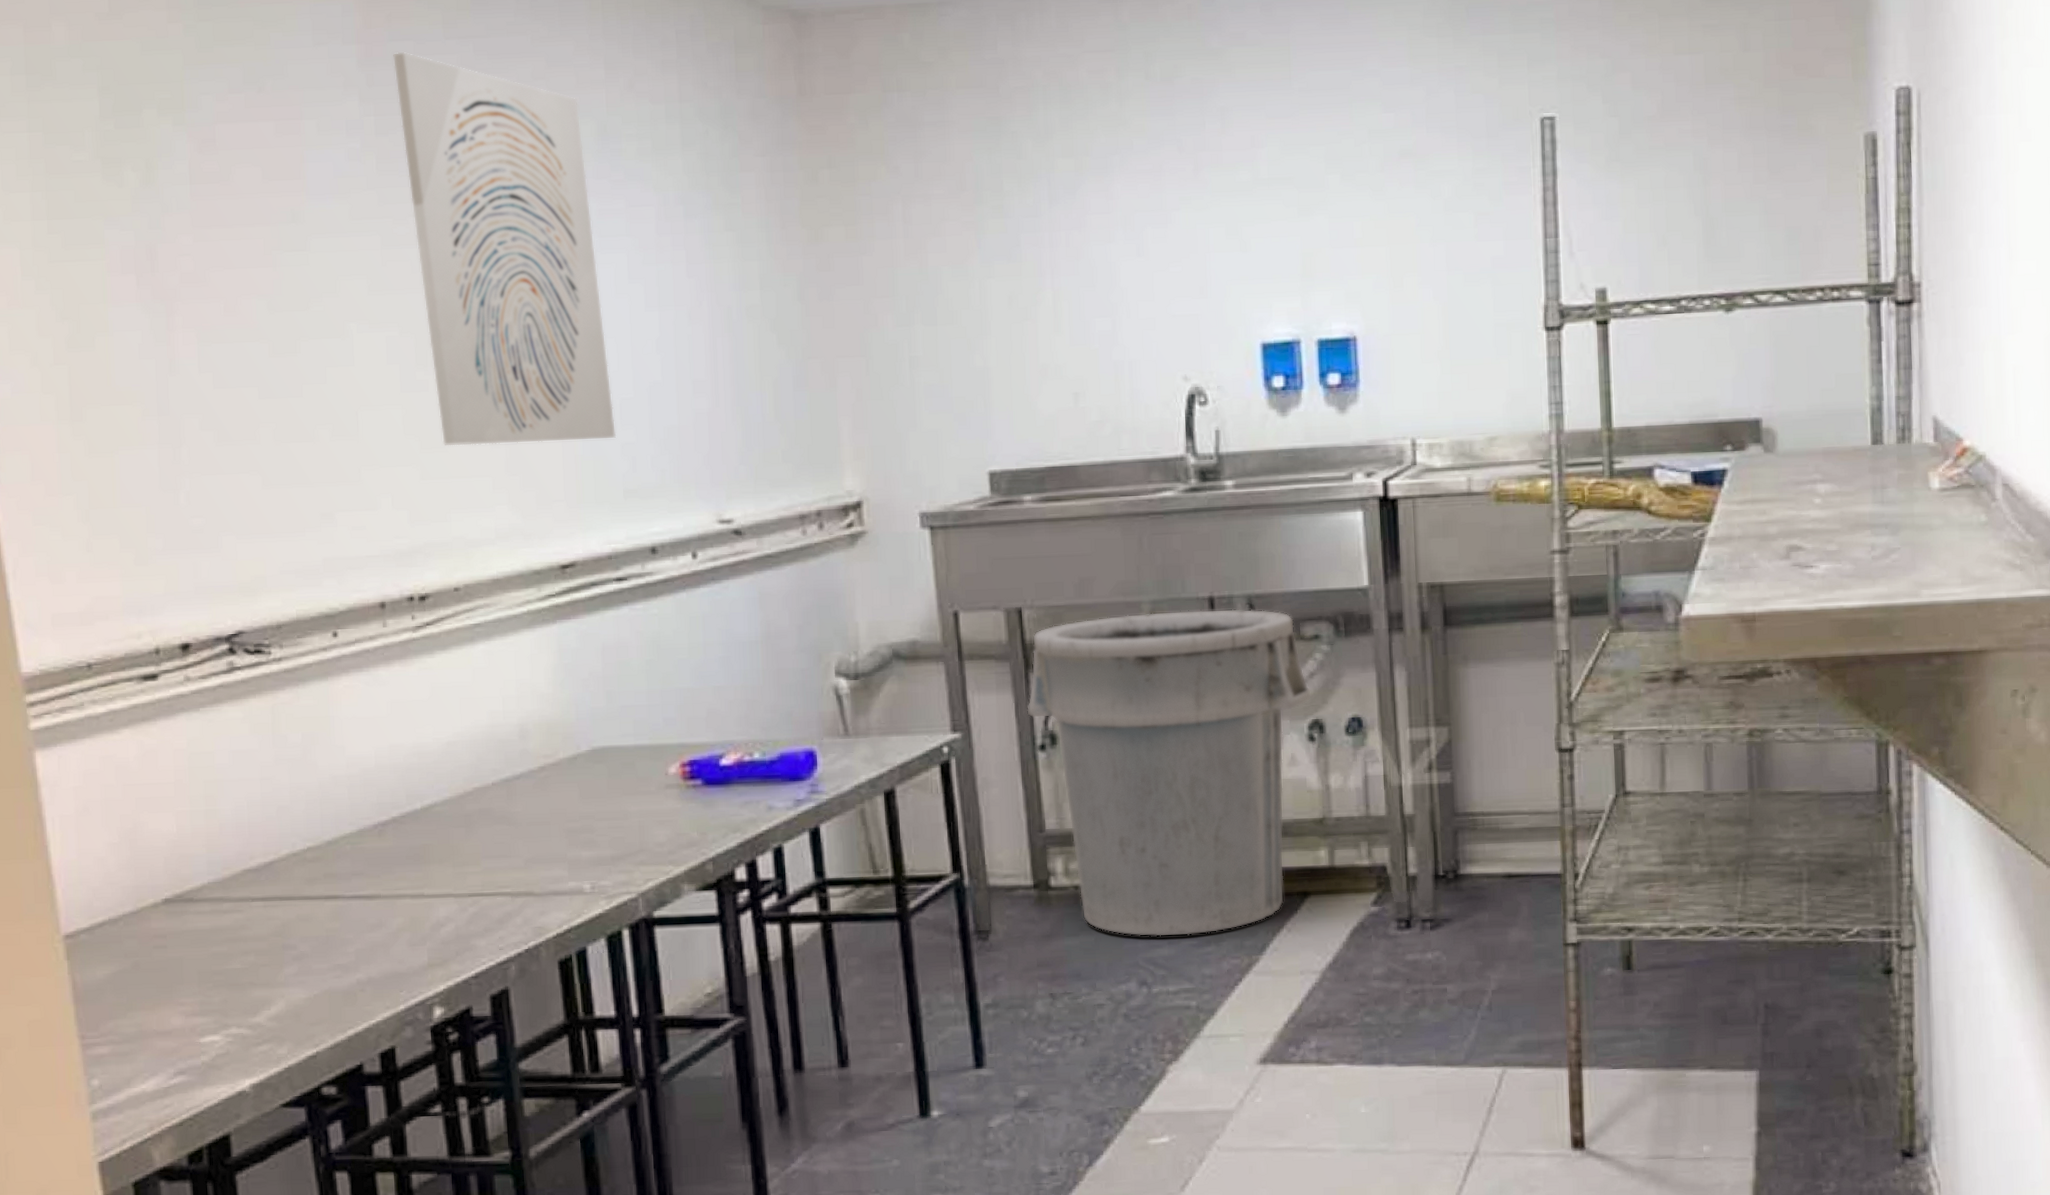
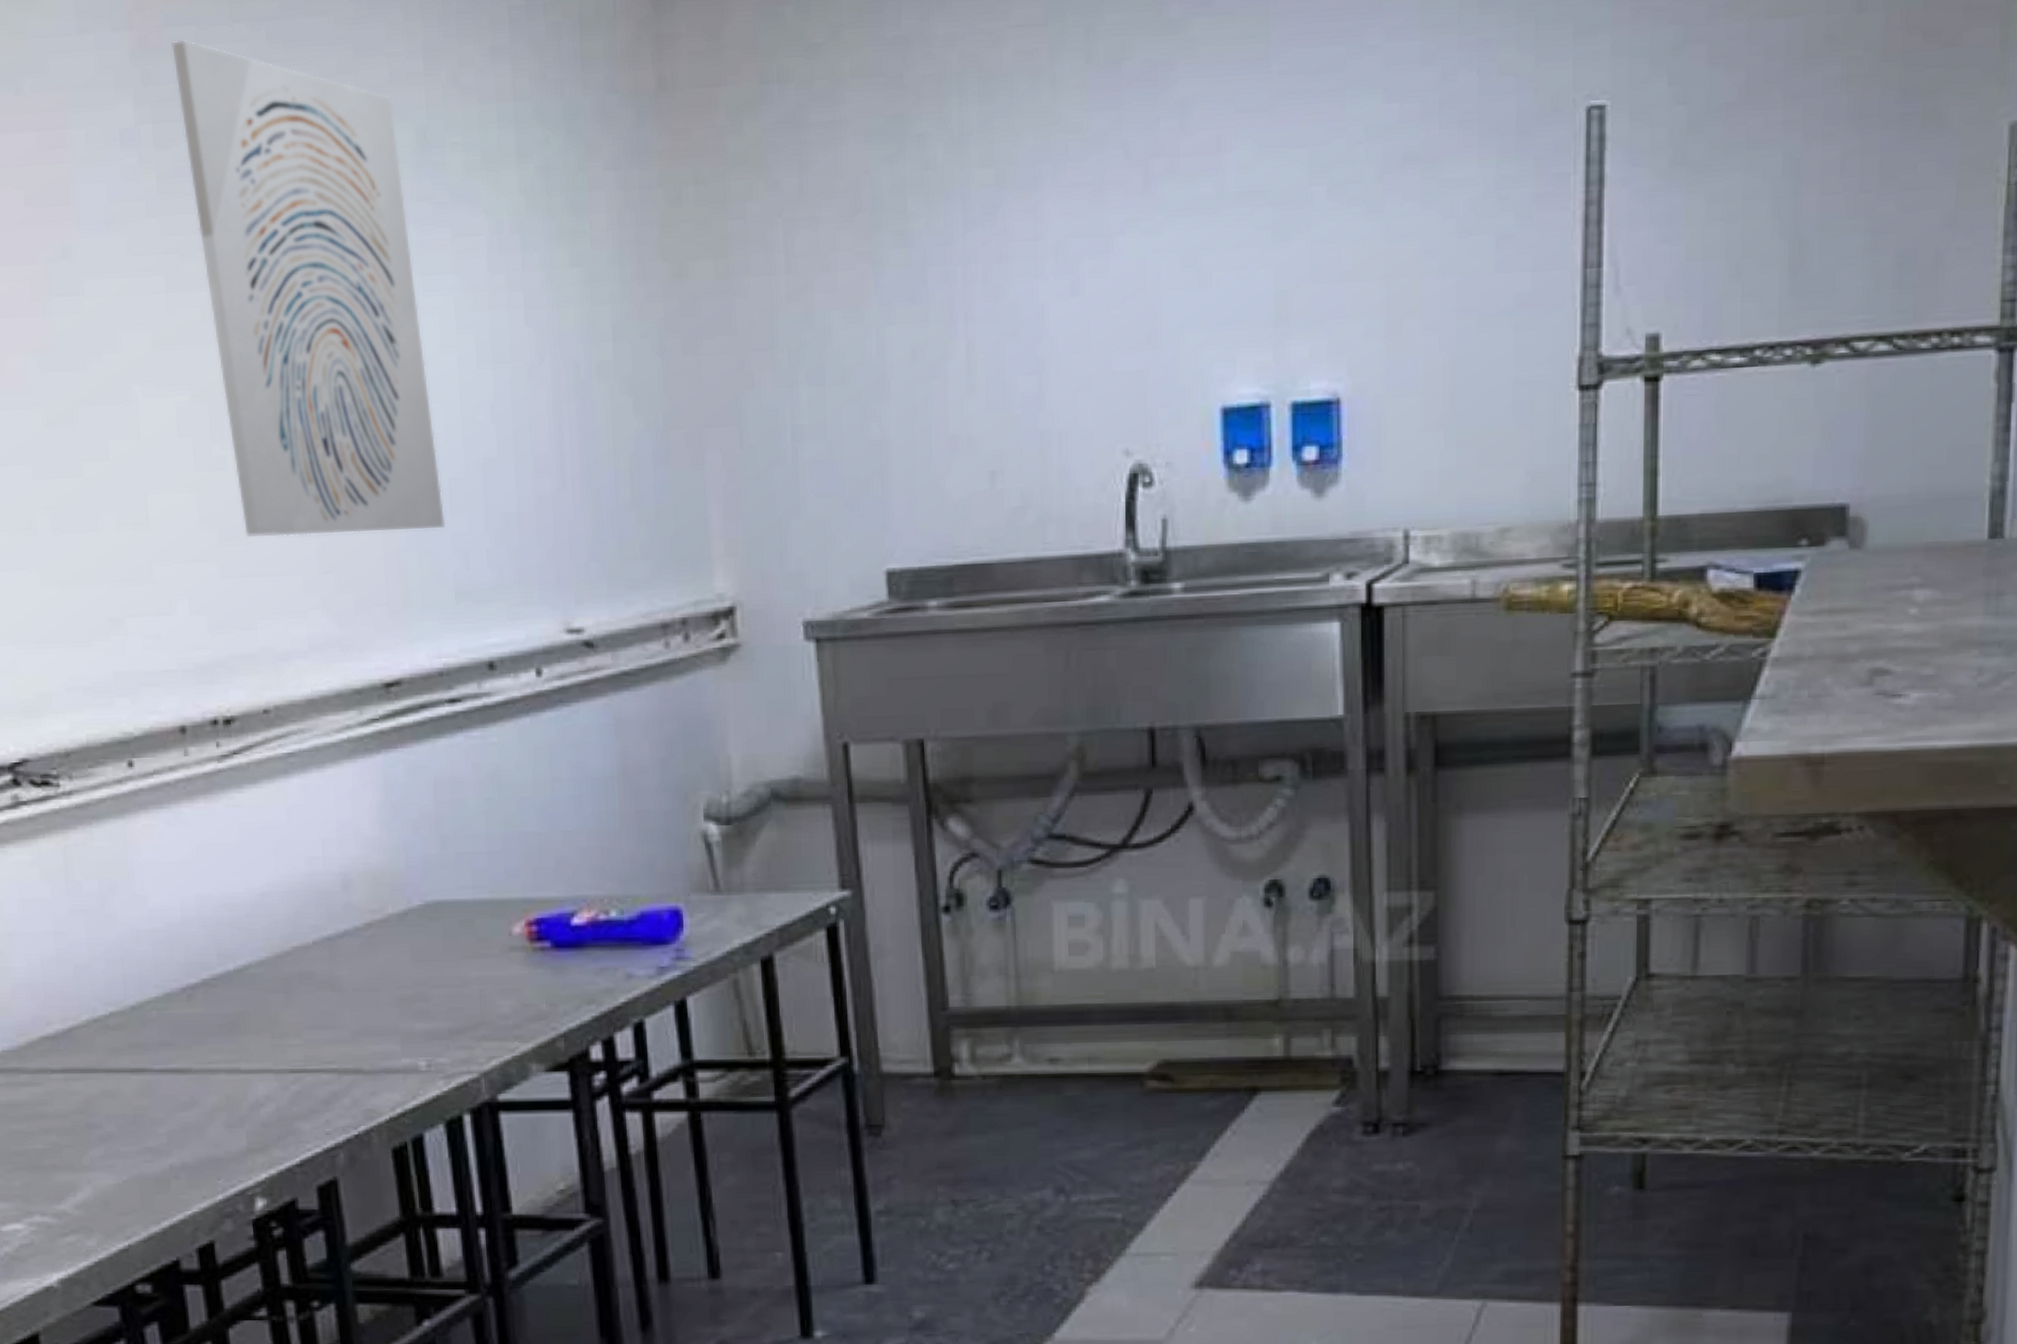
trash can: present [1027,609,1311,937] -> none [929,743,1269,1137]

